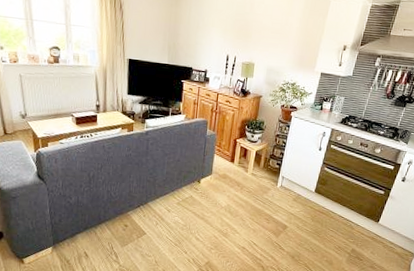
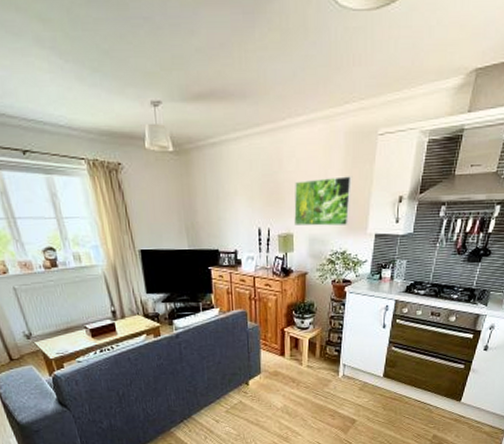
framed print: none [257,22,308,62] -> present [294,176,353,226]

